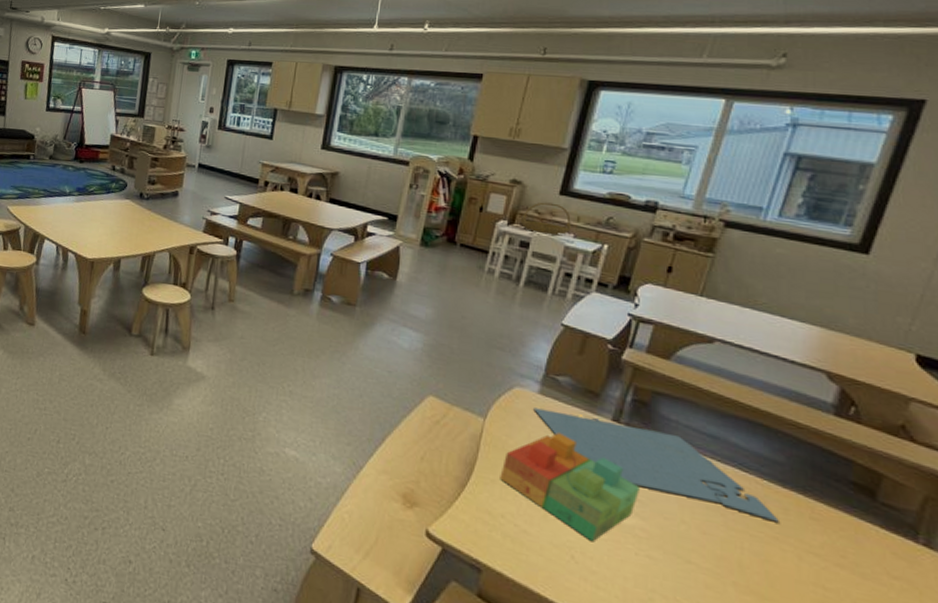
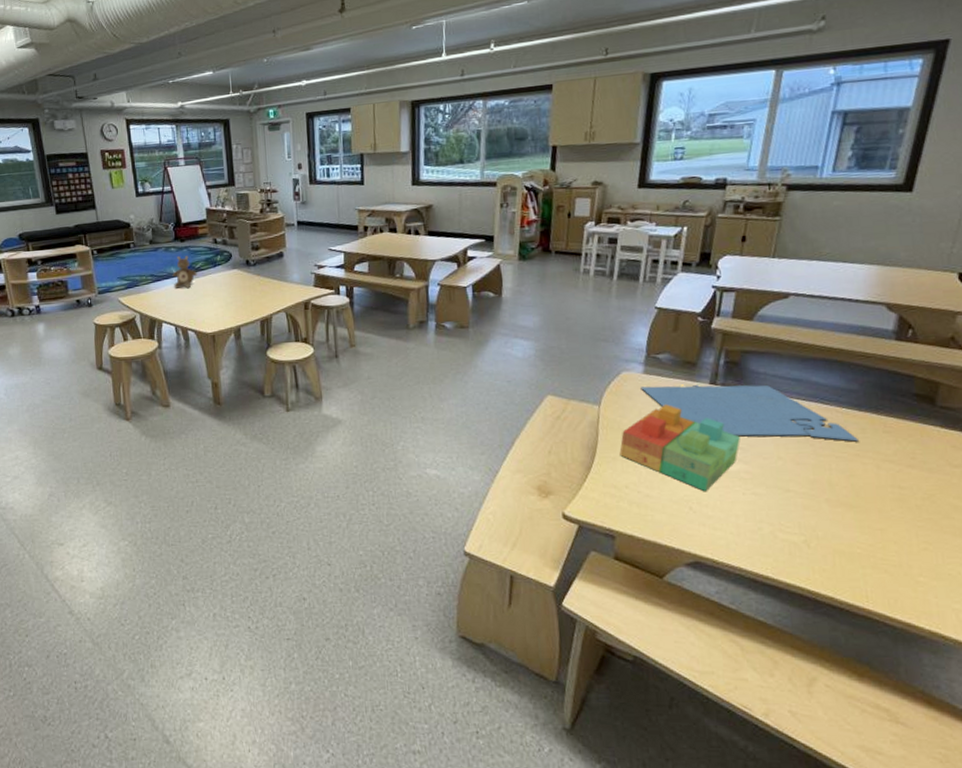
stuffed bear: none [64,175,90,210] -> present [172,255,198,289]
basket: present [520,202,571,236] -> none [605,197,652,228]

